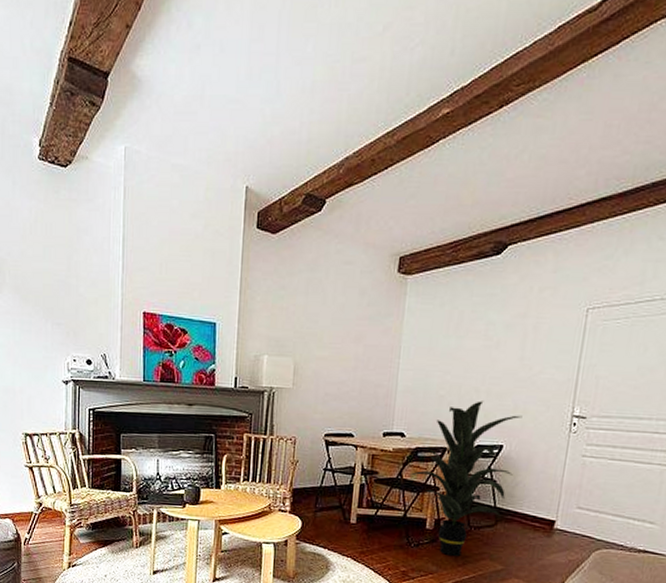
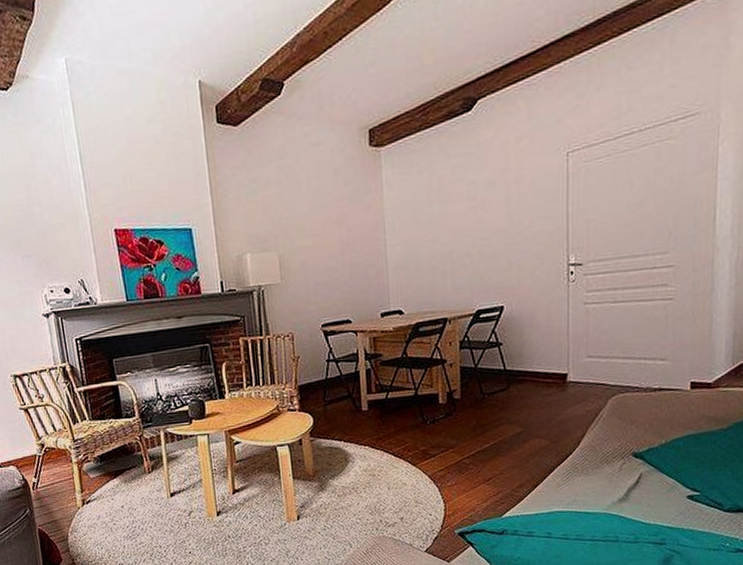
indoor plant: present [408,401,523,557] -> none [412,264,518,427]

